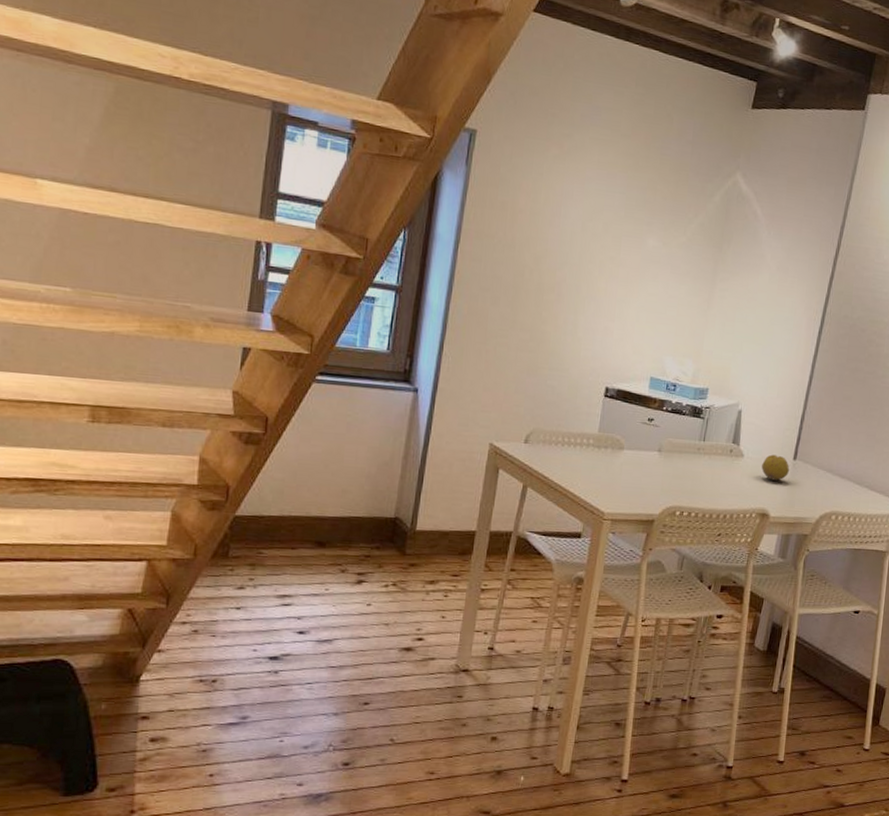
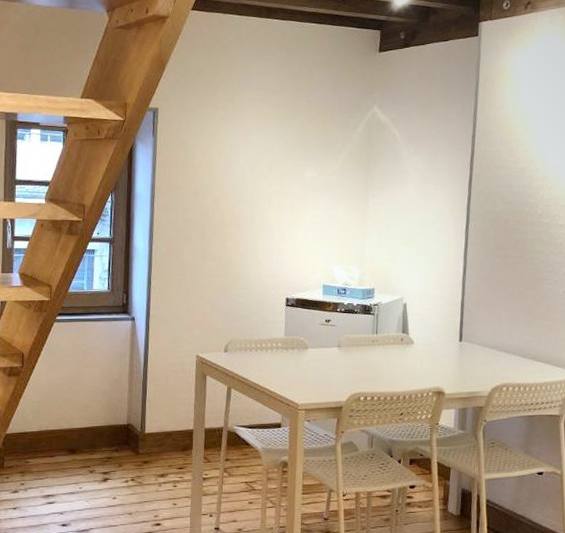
fruit: present [762,454,790,481] -> none [431,339,458,362]

